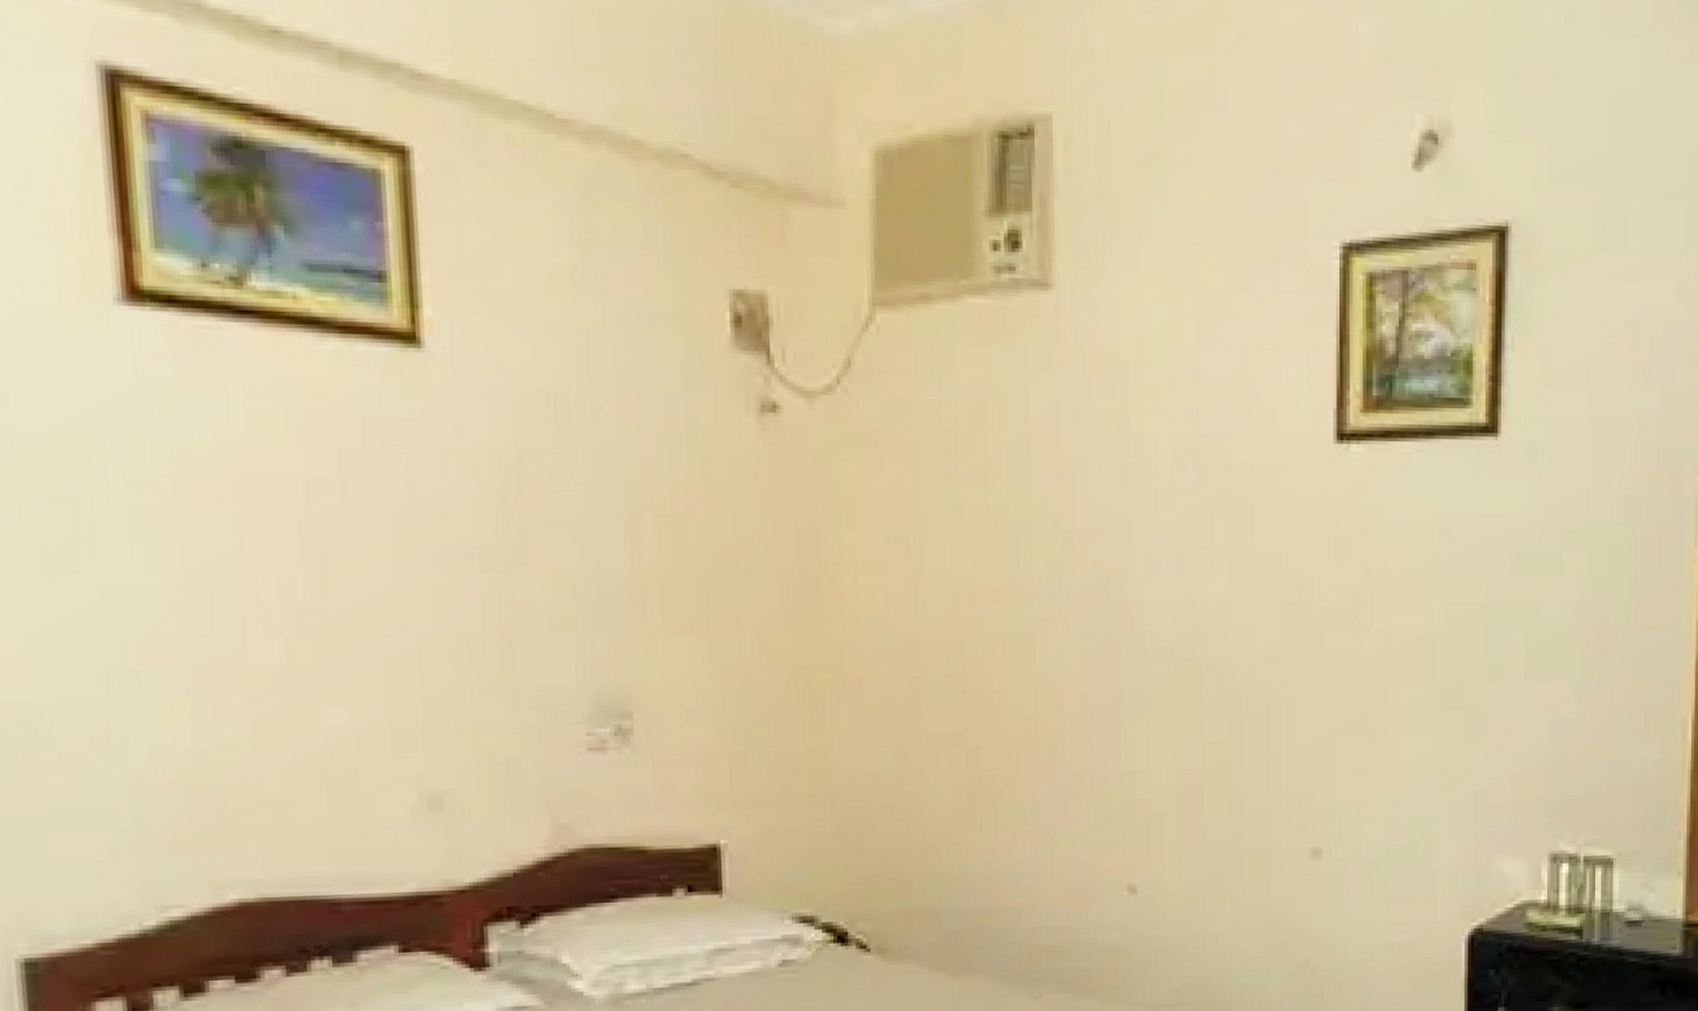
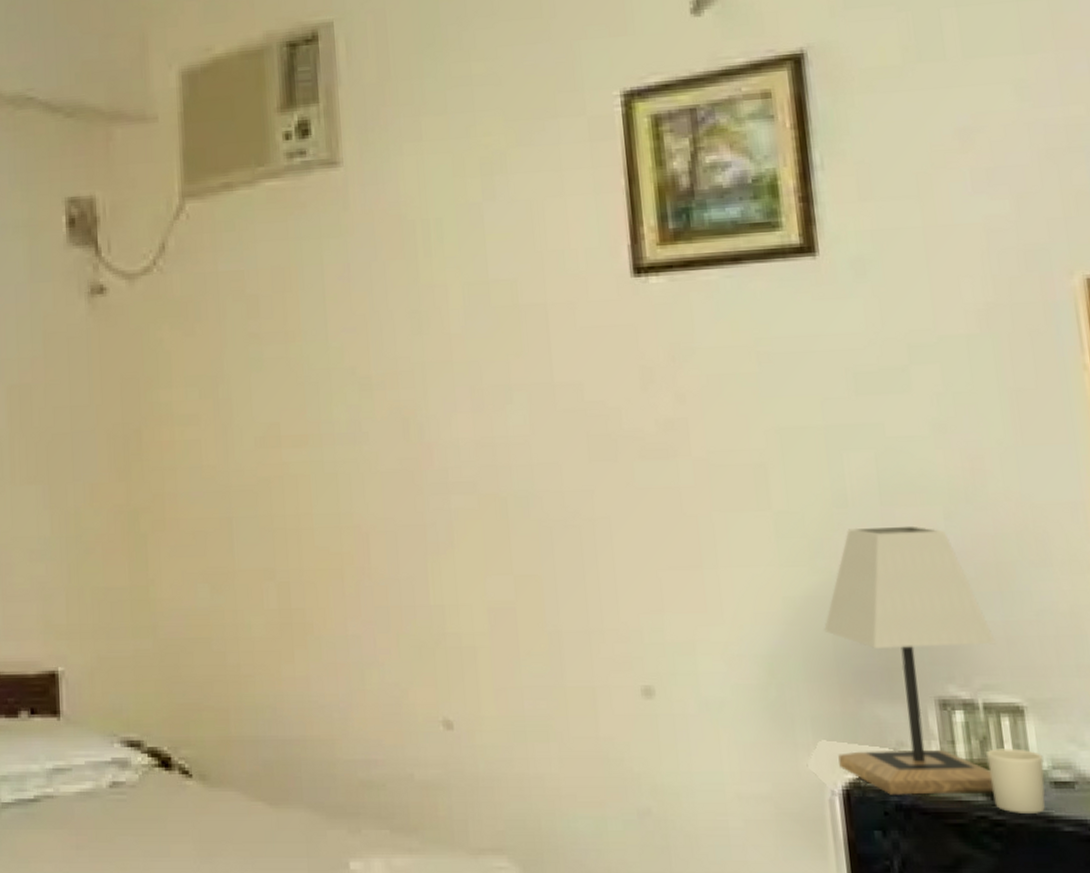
lamp: none [1468,699,1600,938] -> present [824,525,996,795]
mug: none [1581,894,1622,949] -> present [986,748,1046,813]

